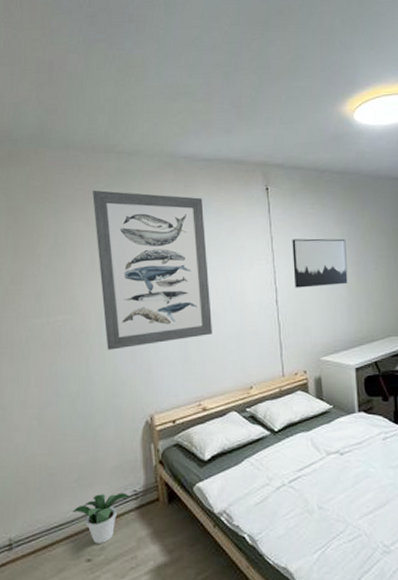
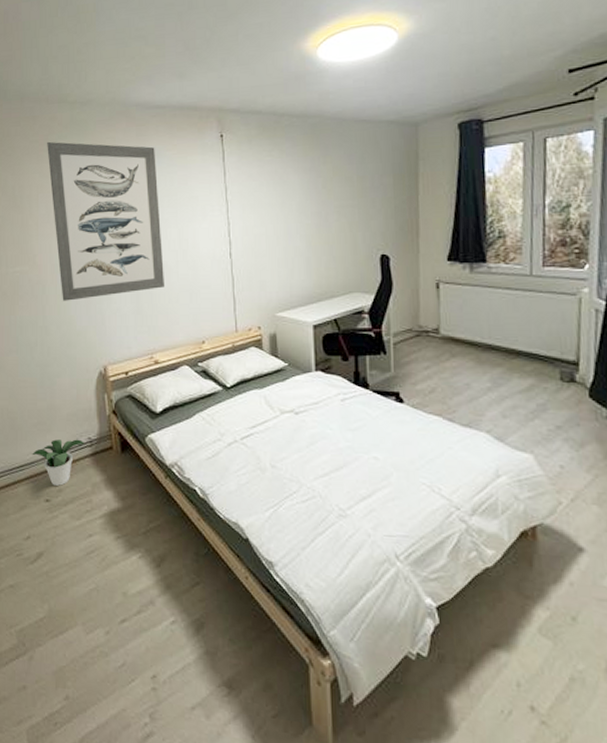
wall art: present [292,238,348,288] -> none [247,187,307,240]

